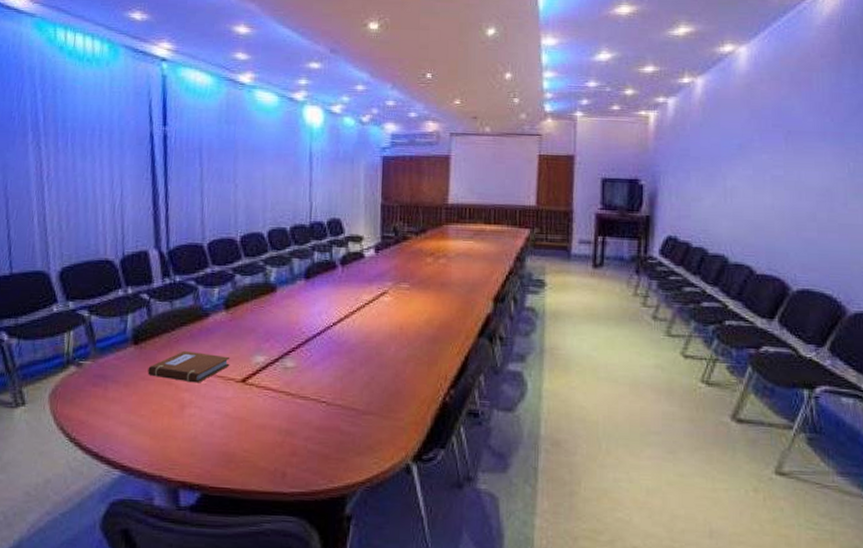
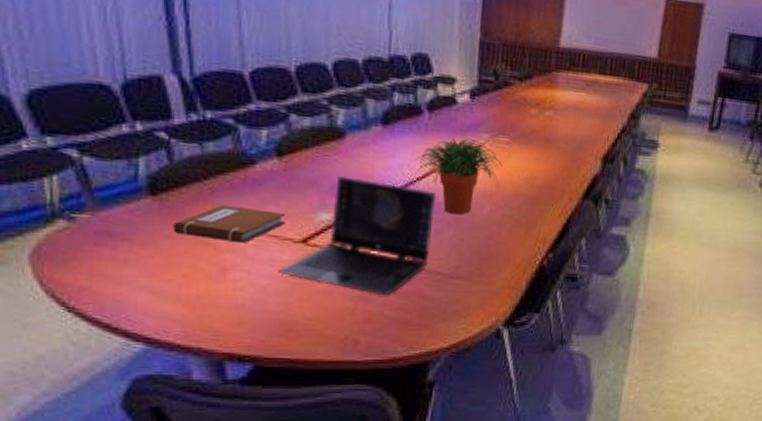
laptop computer: none [223,323,350,431] -> present [278,175,436,296]
potted plant: none [331,286,405,355] -> present [414,138,503,215]

